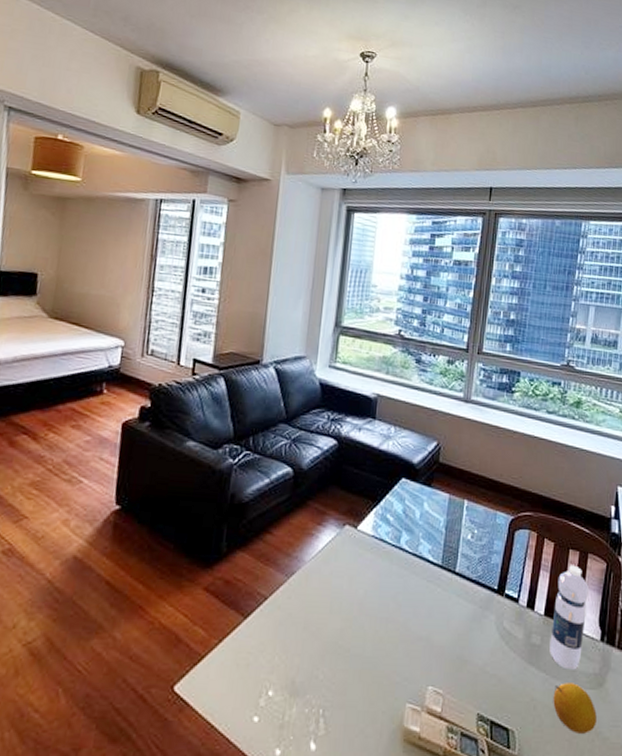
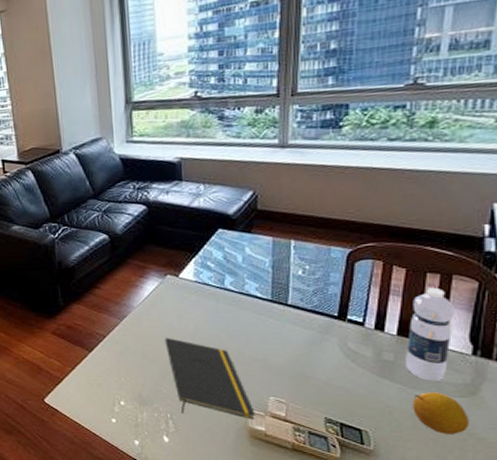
notepad: none [331,603,412,717] -> present [164,337,255,419]

